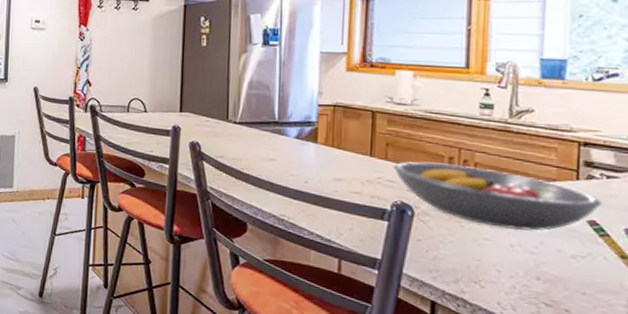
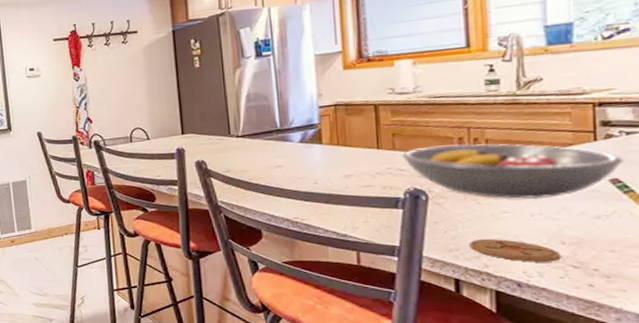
coaster: none [449,263,536,297] -> present [469,239,562,262]

